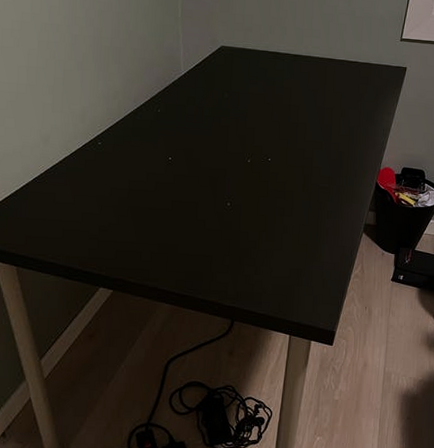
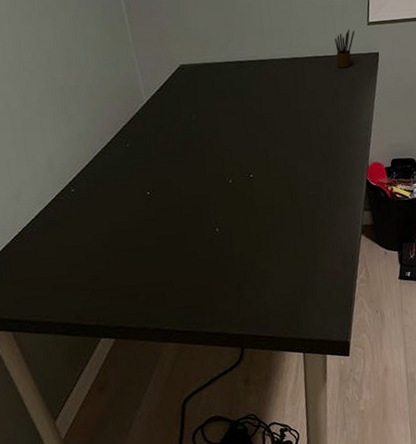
pencil box: none [366,41,388,76] -> present [335,28,355,68]

